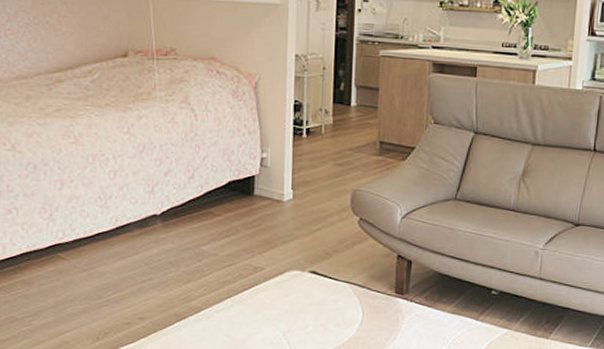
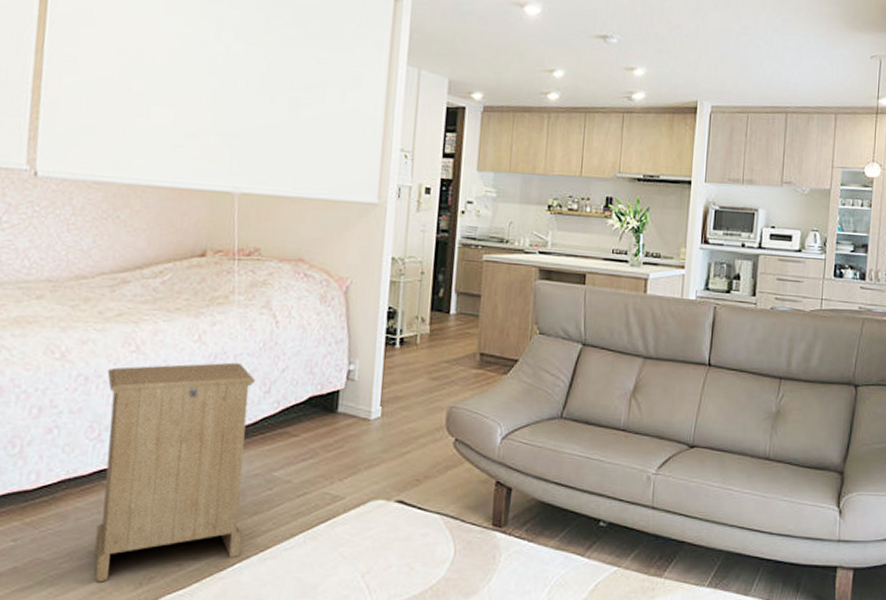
cabinet: none [52,151,181,337] -> present [94,362,256,583]

